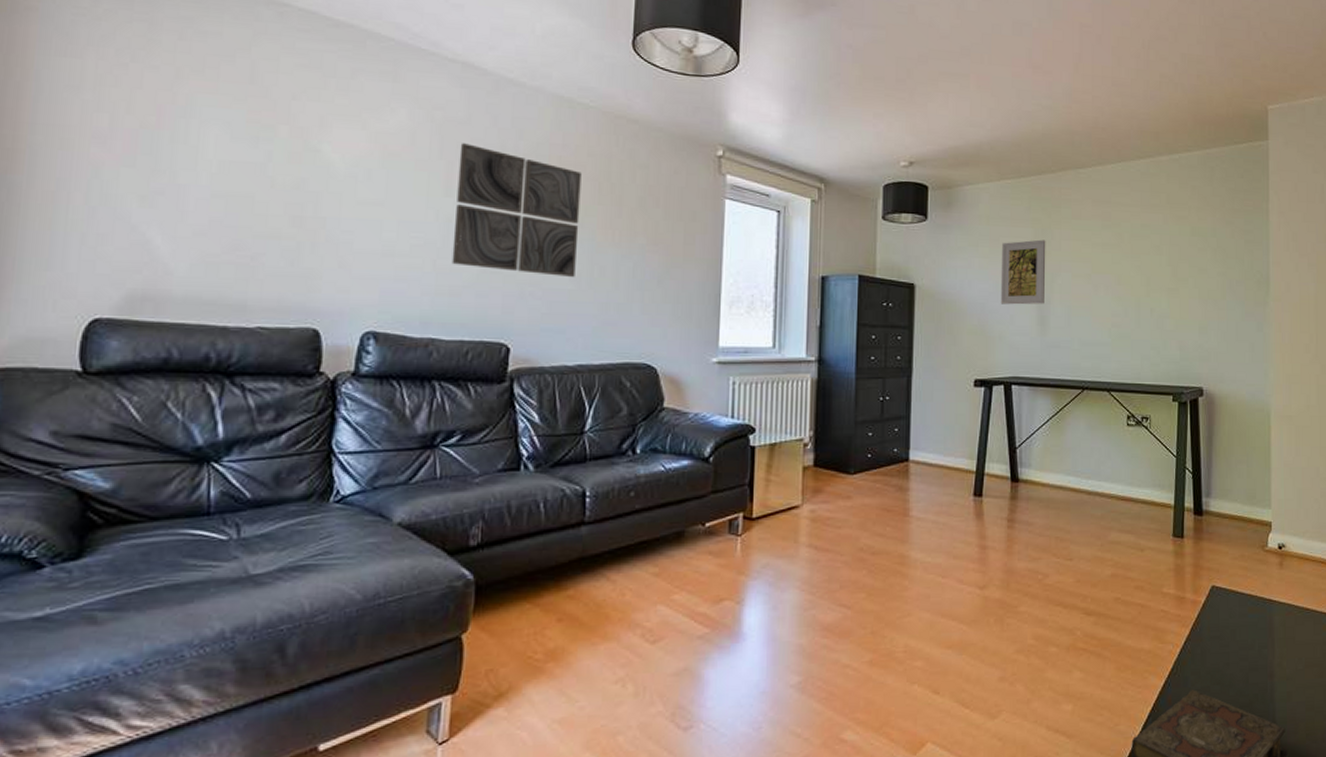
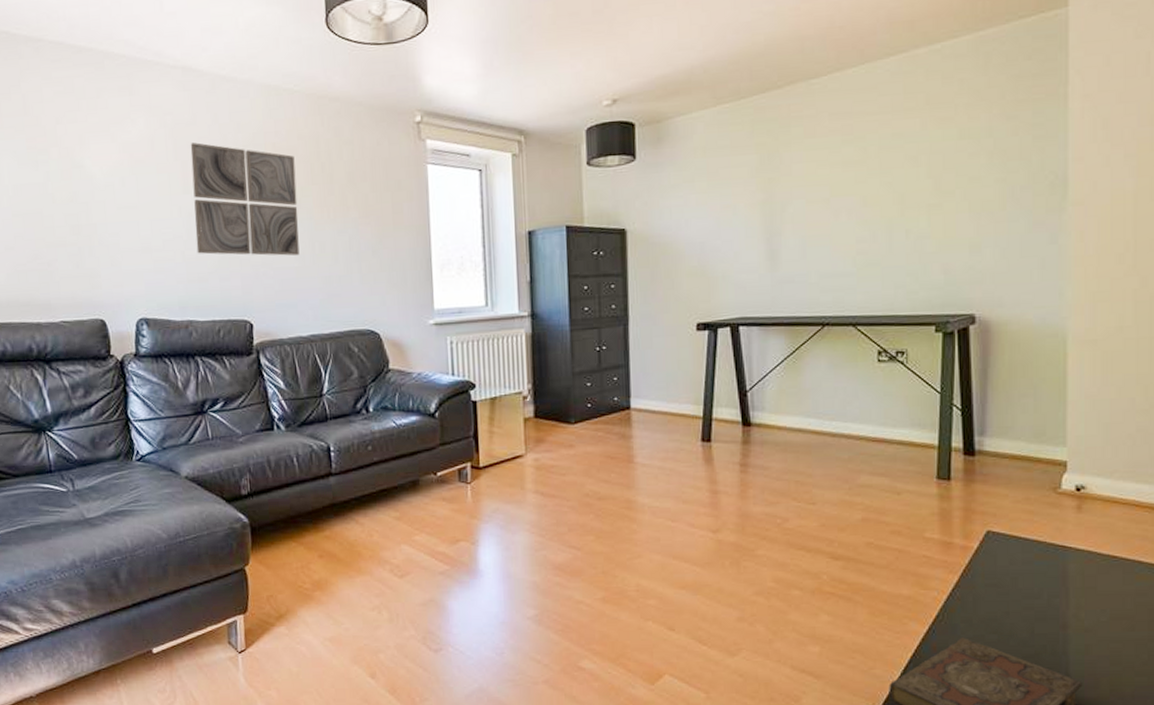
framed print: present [1000,239,1046,305] -> none [721,165,775,242]

